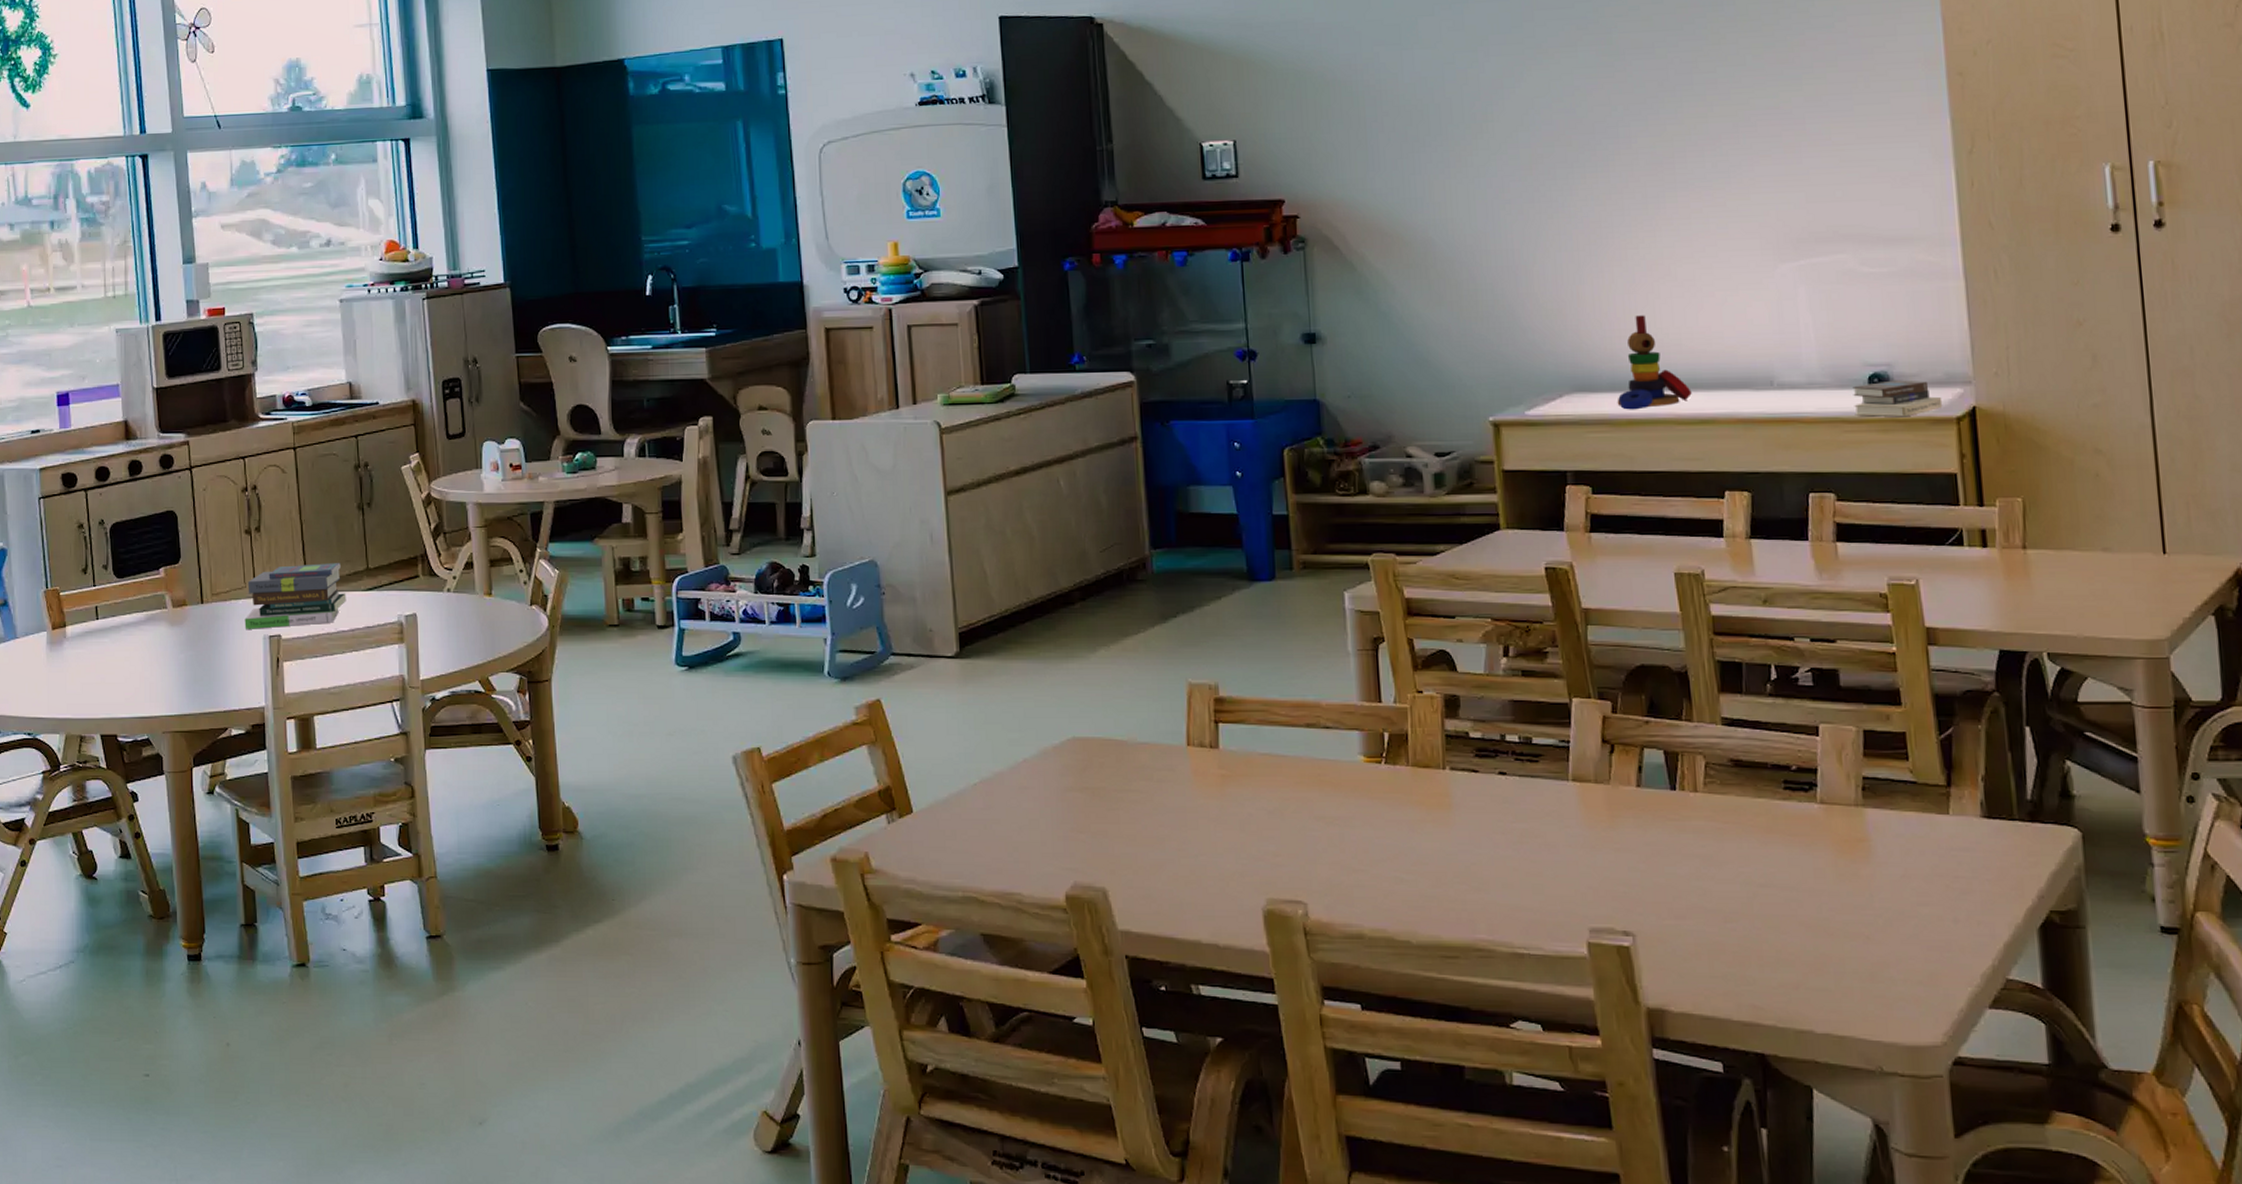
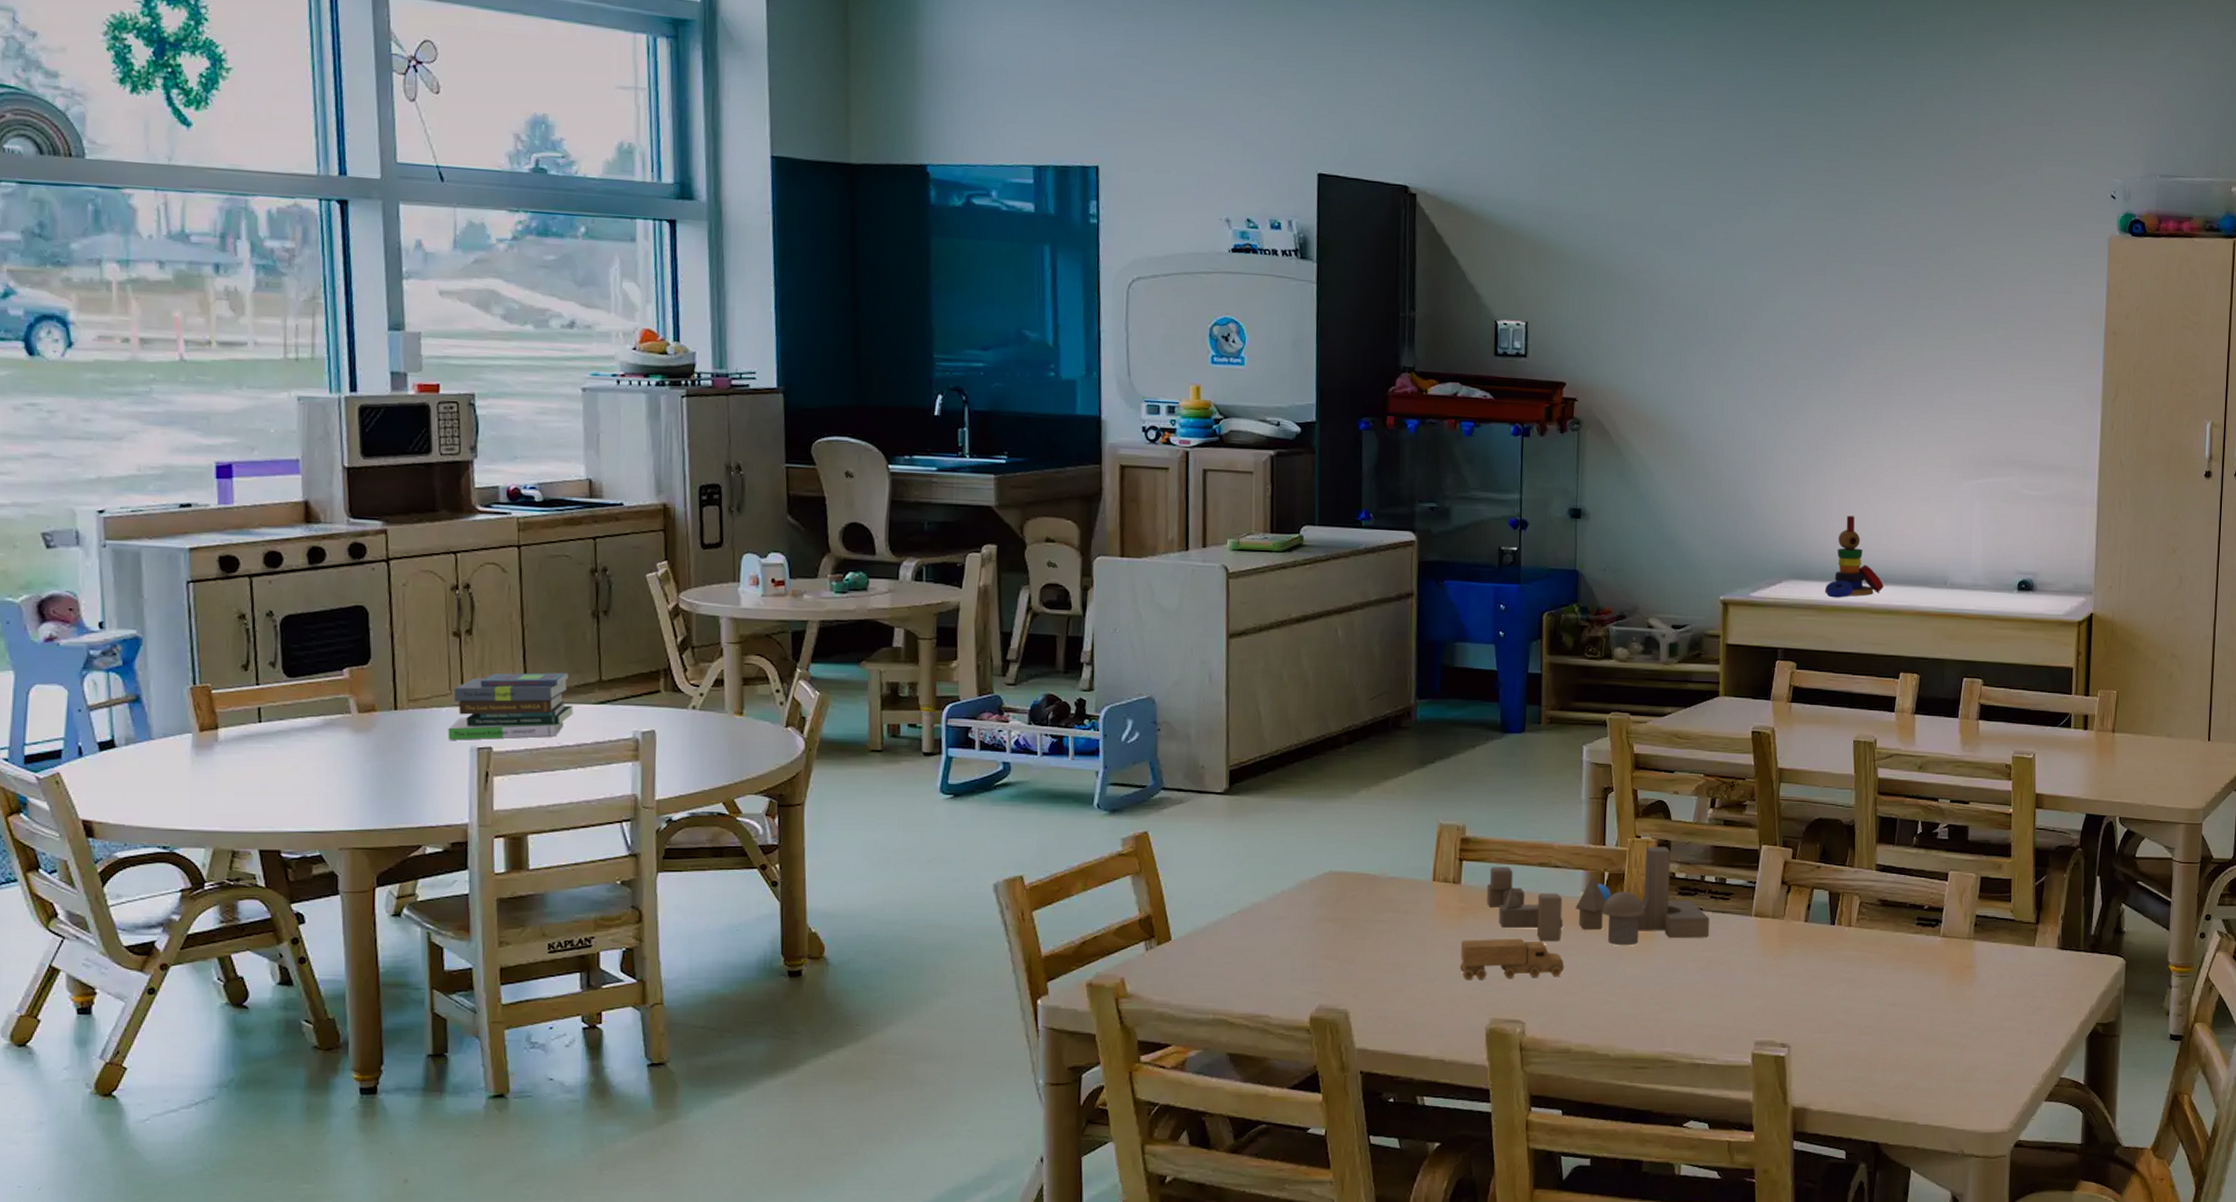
toy truck: none [1225,808,1348,856] -> present [1460,938,1565,981]
toy blocks: none [1248,702,1518,817] -> present [1486,846,1709,946]
books: present [1852,380,1943,417] -> none [2004,587,2070,619]

